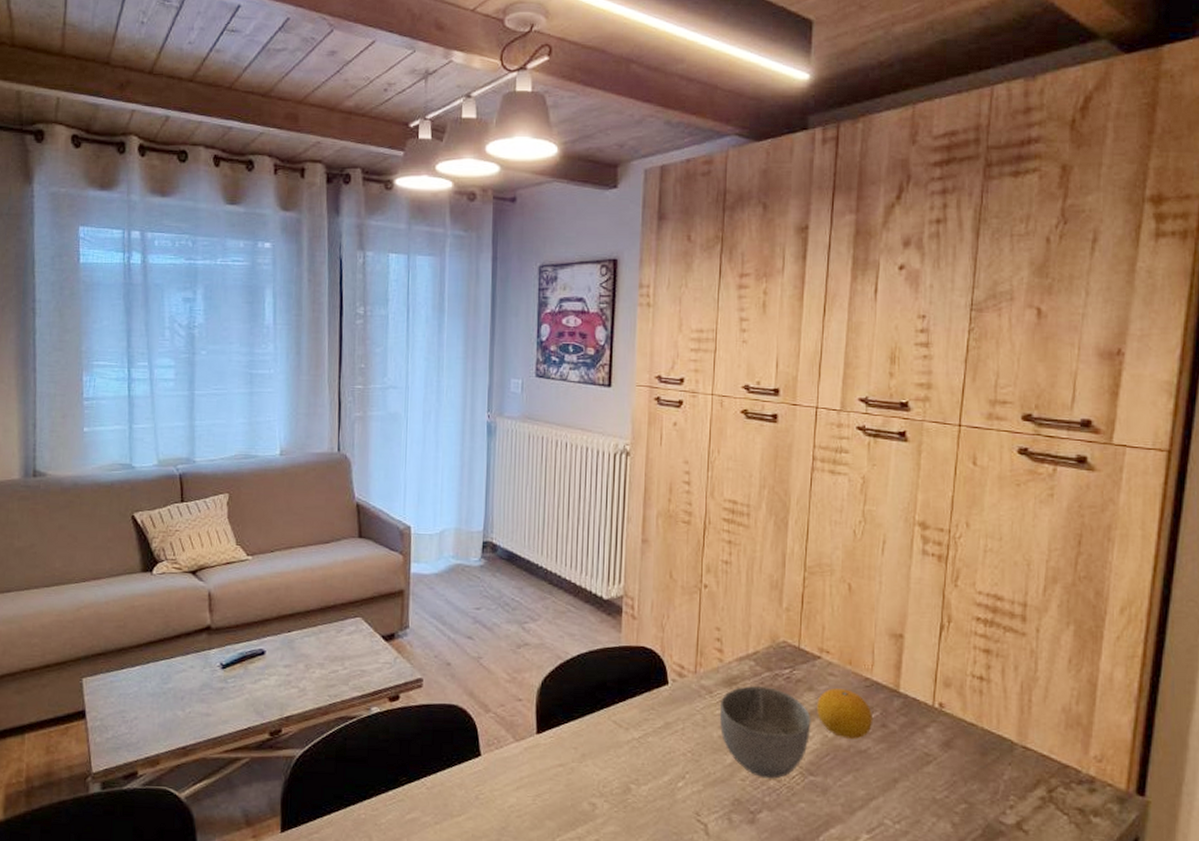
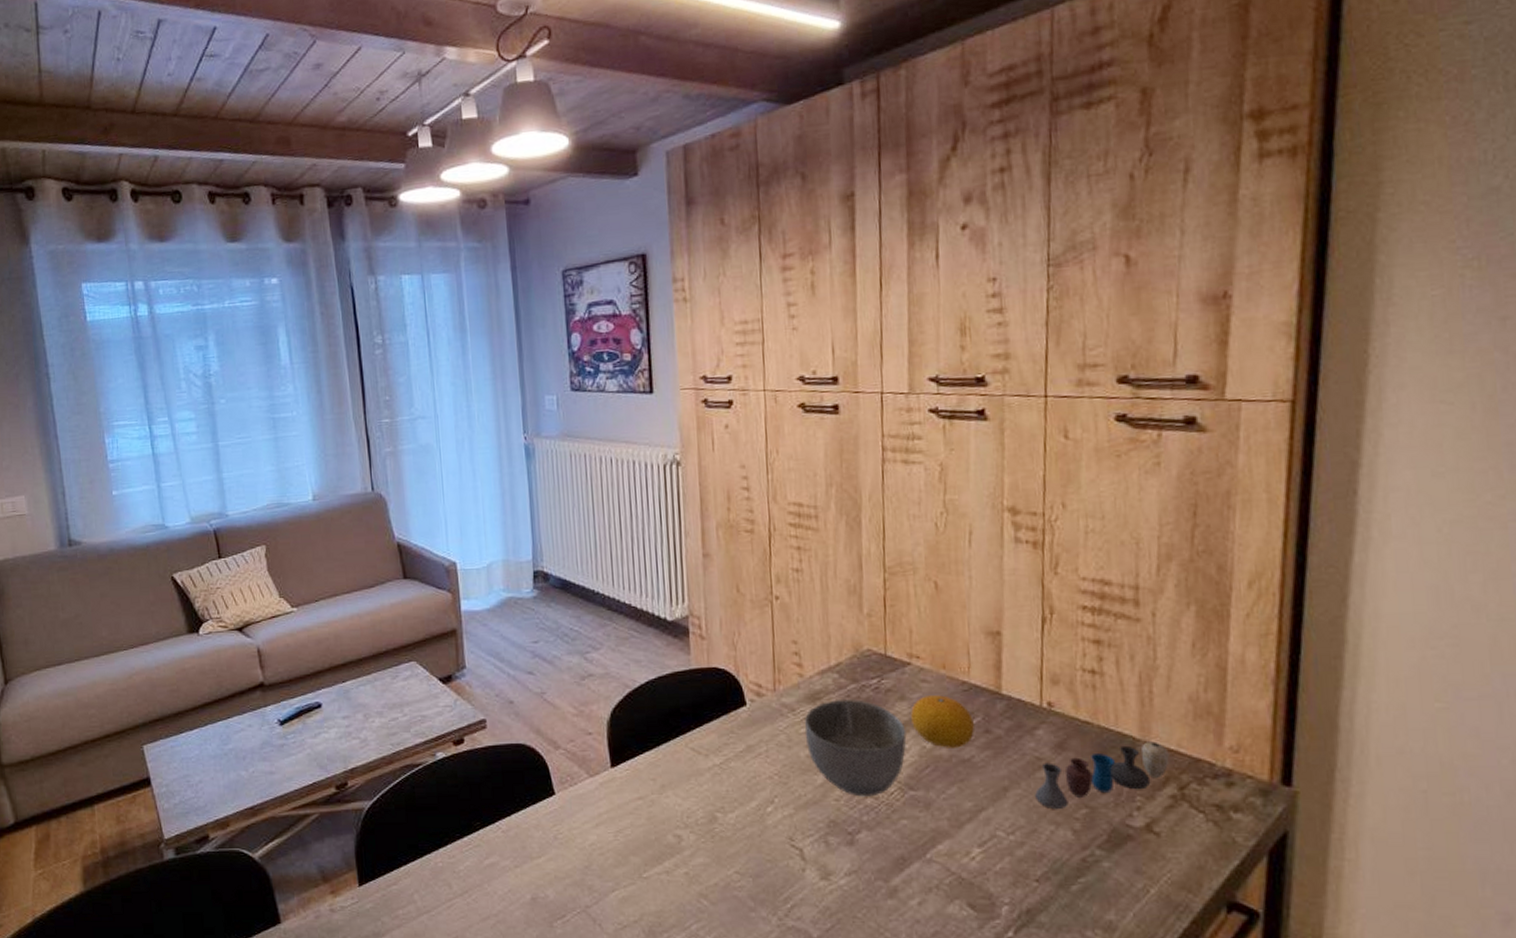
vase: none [921,746,1041,803] -> present [1035,741,1170,809]

